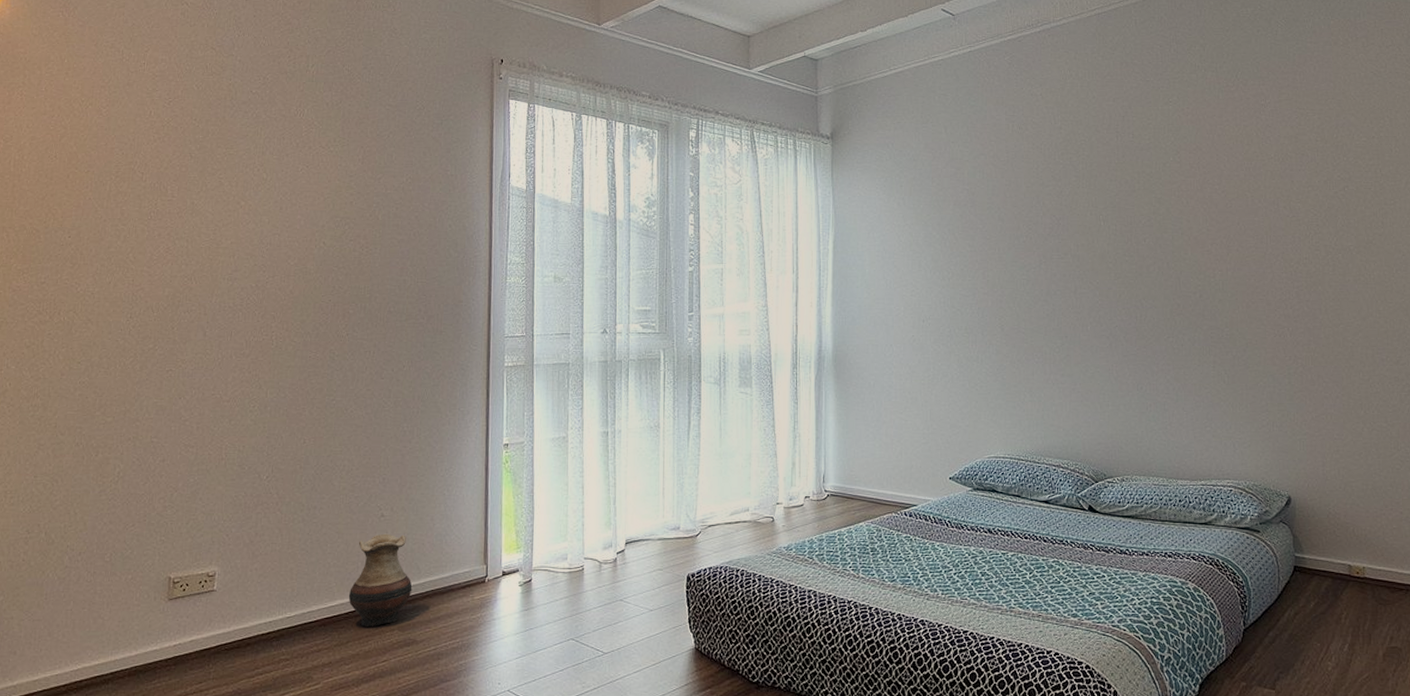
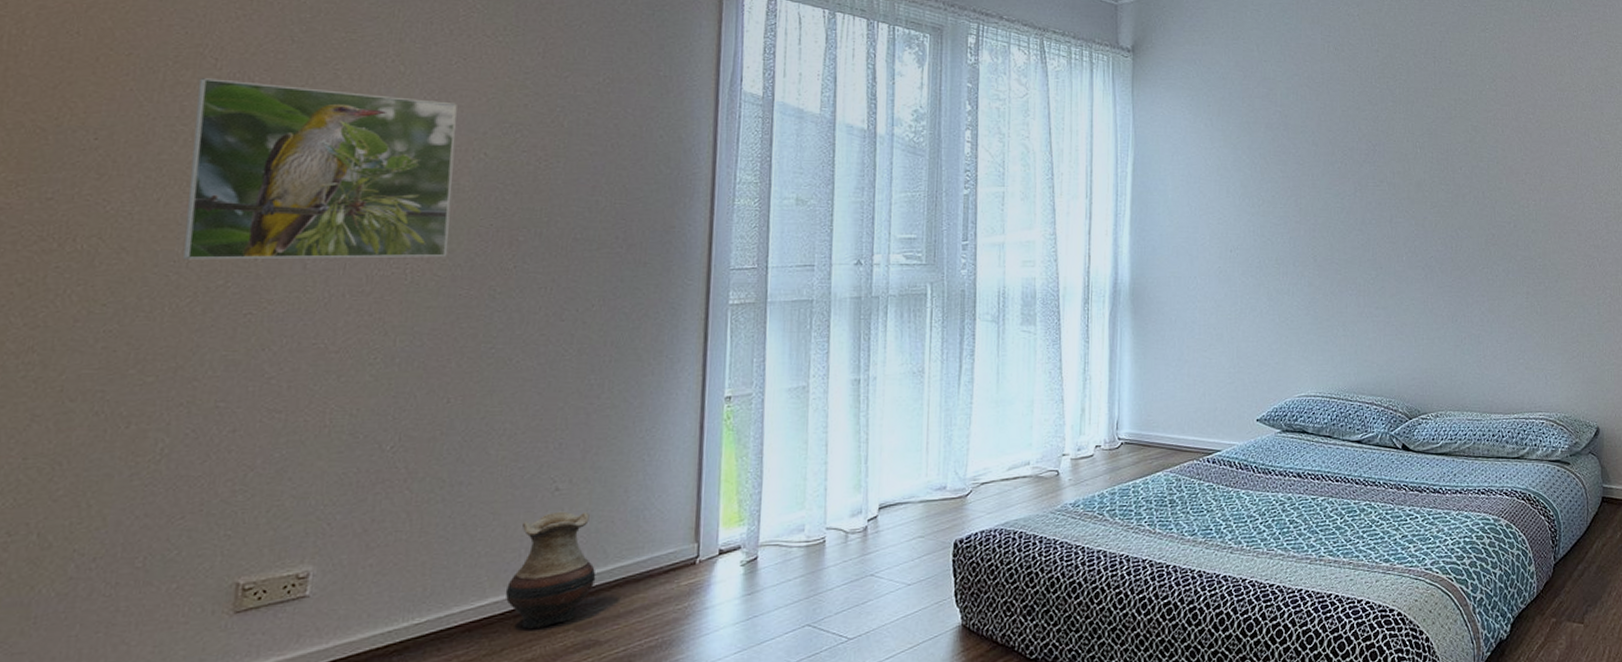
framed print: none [126,188,303,329] -> present [183,78,457,260]

